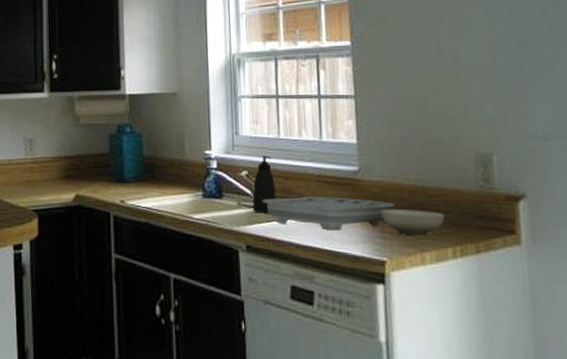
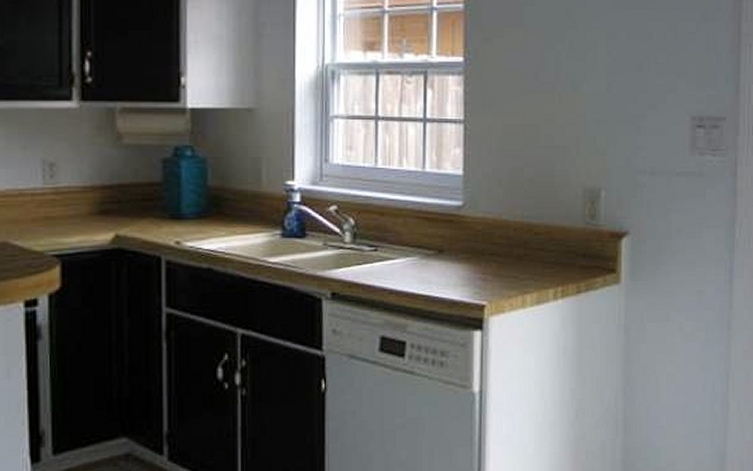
soap dispenser: present [252,155,276,213] -> none [341,187,369,255]
dish rack: present [262,196,395,231] -> none [352,234,499,273]
bowl: present [380,209,446,236] -> none [483,248,550,277]

